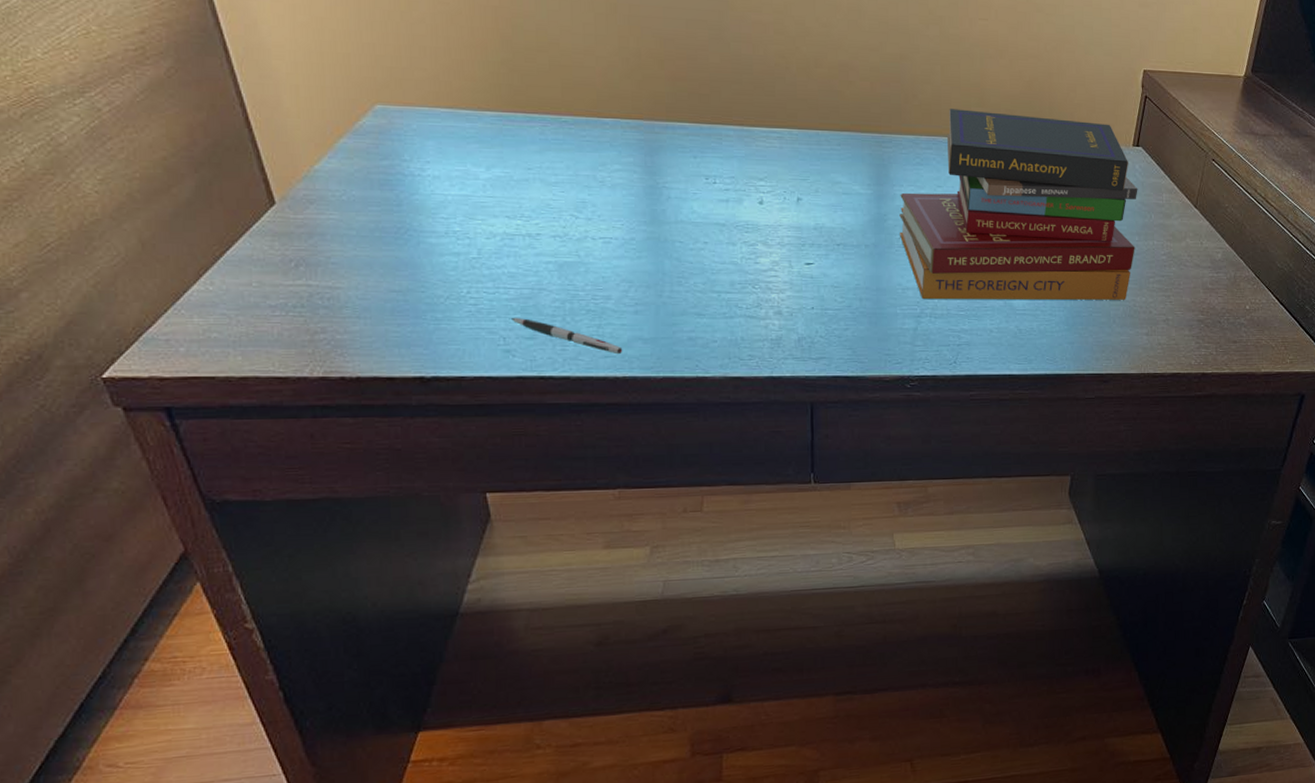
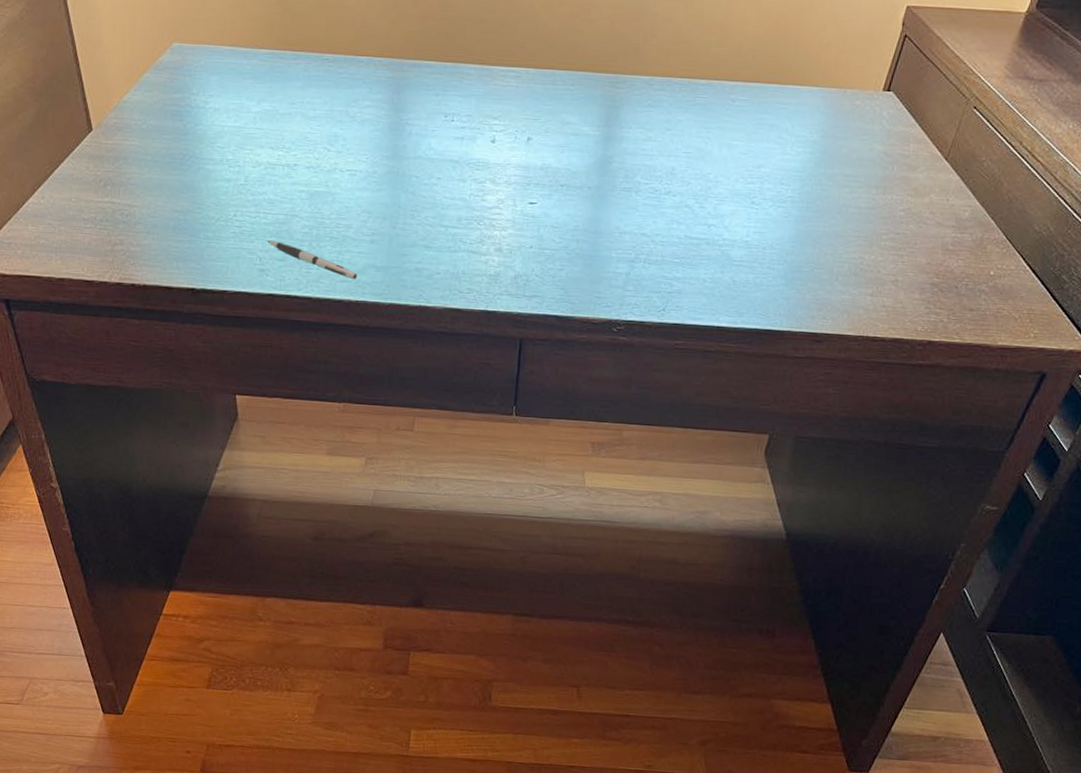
books: present [899,109,1138,300] -> none [623,48,883,257]

